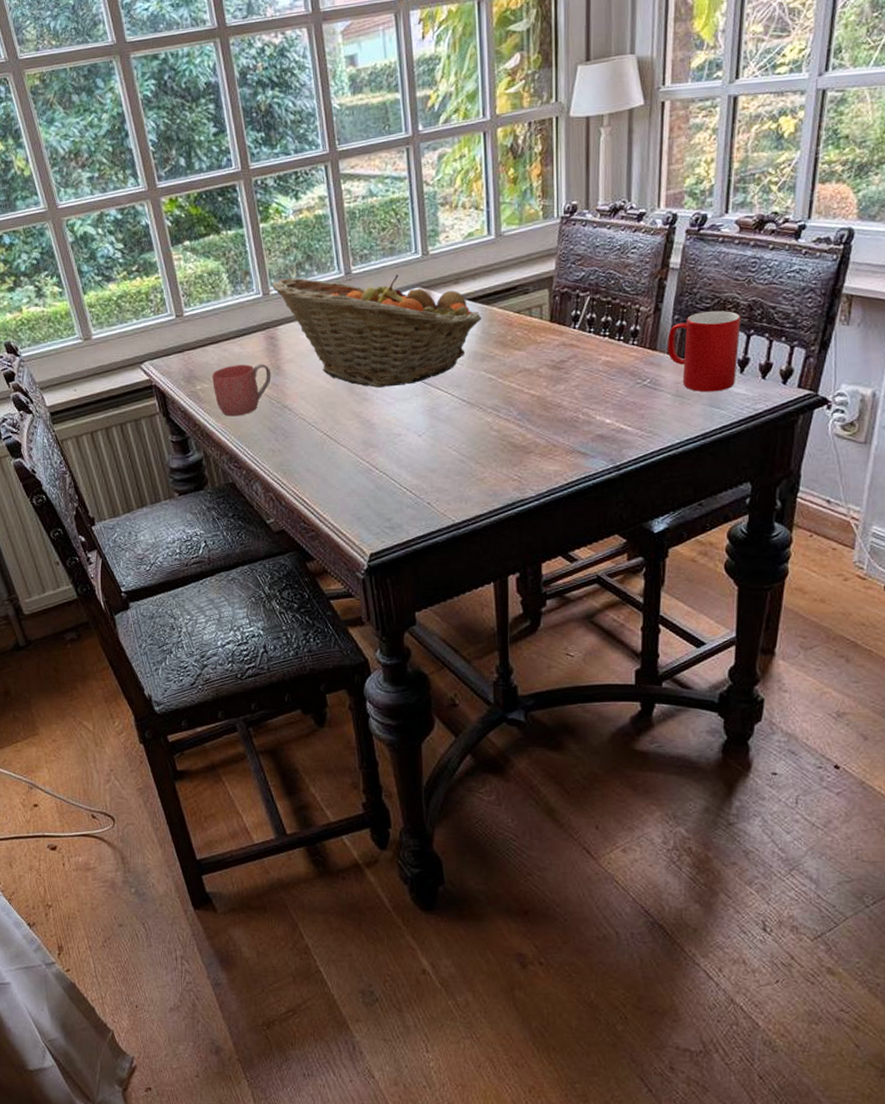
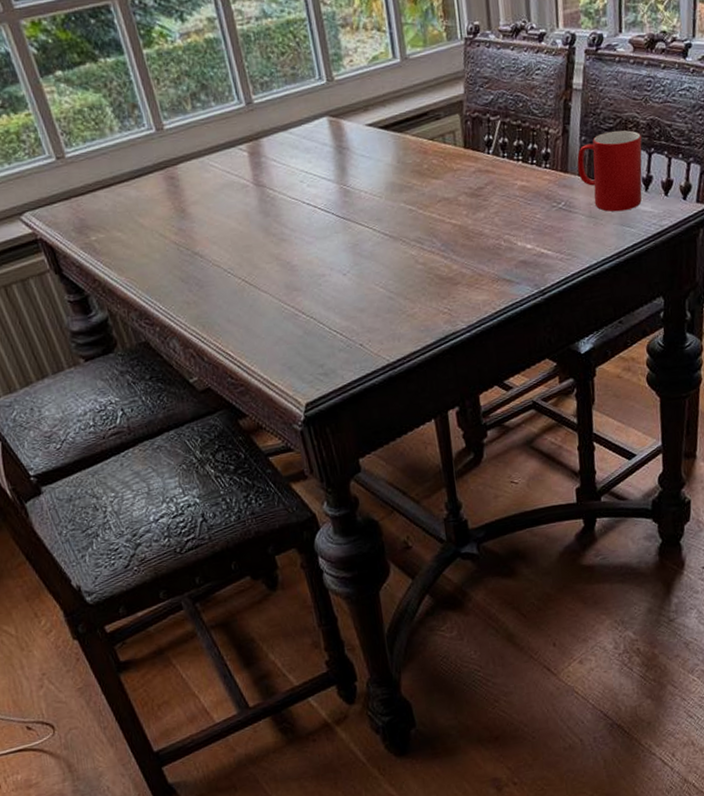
mug: present [211,363,271,417] -> none [106,207,177,269]
fruit basket: present [272,275,482,388] -> none [165,103,396,227]

